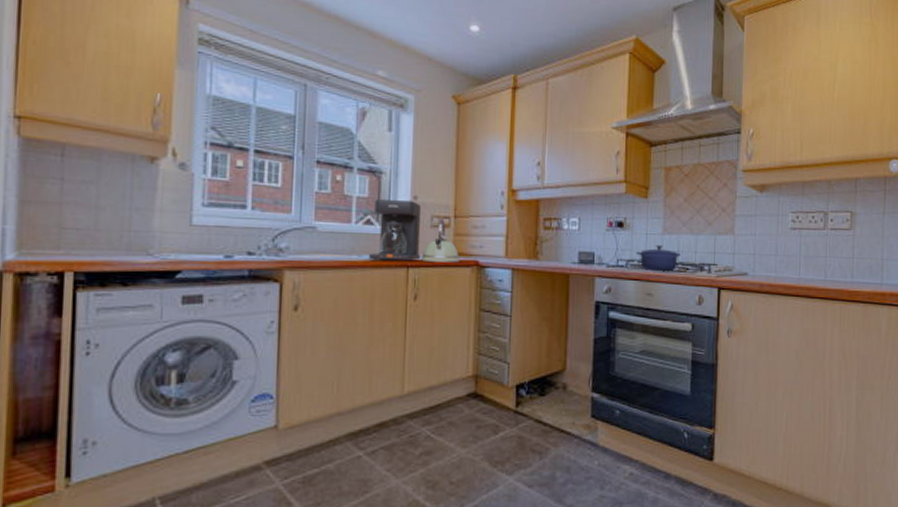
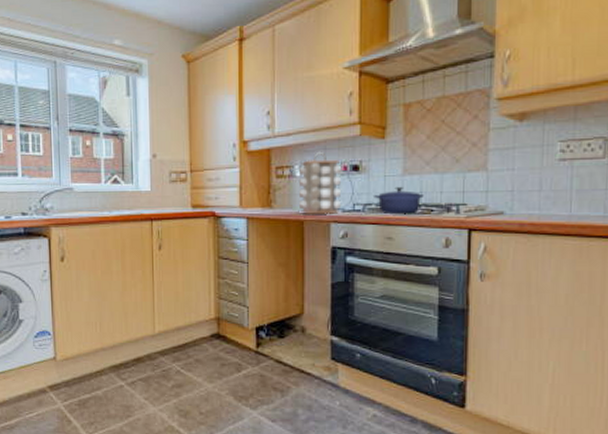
coffee maker: present [369,199,422,261] -> none [118,159,163,215]
kettle: present [421,219,460,263] -> none [163,174,198,215]
spice rack: none [566,207,607,270] -> present [298,152,342,216]

